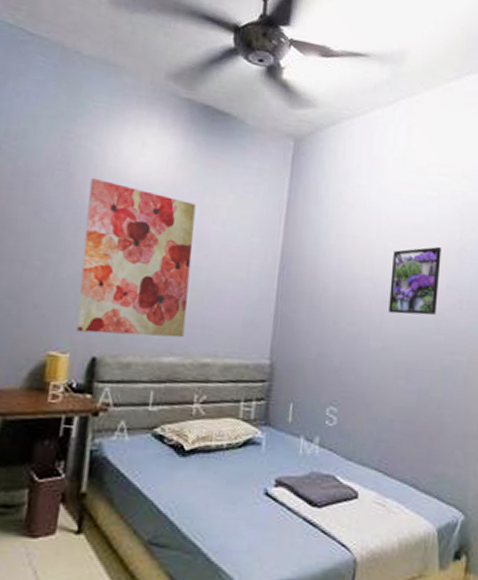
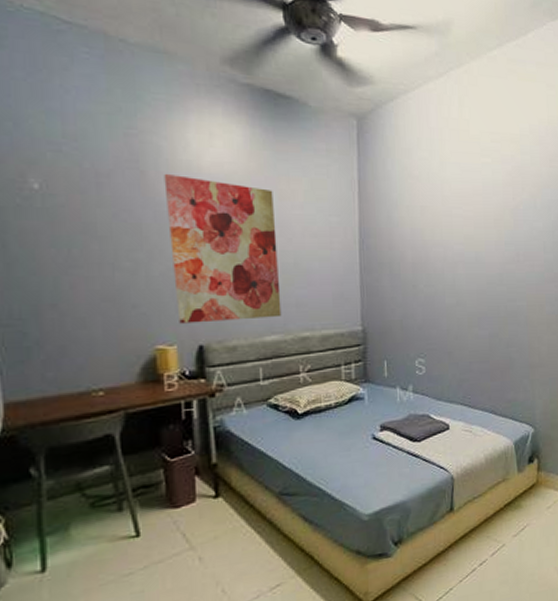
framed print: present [389,246,441,316] -> none [457,208,499,272]

